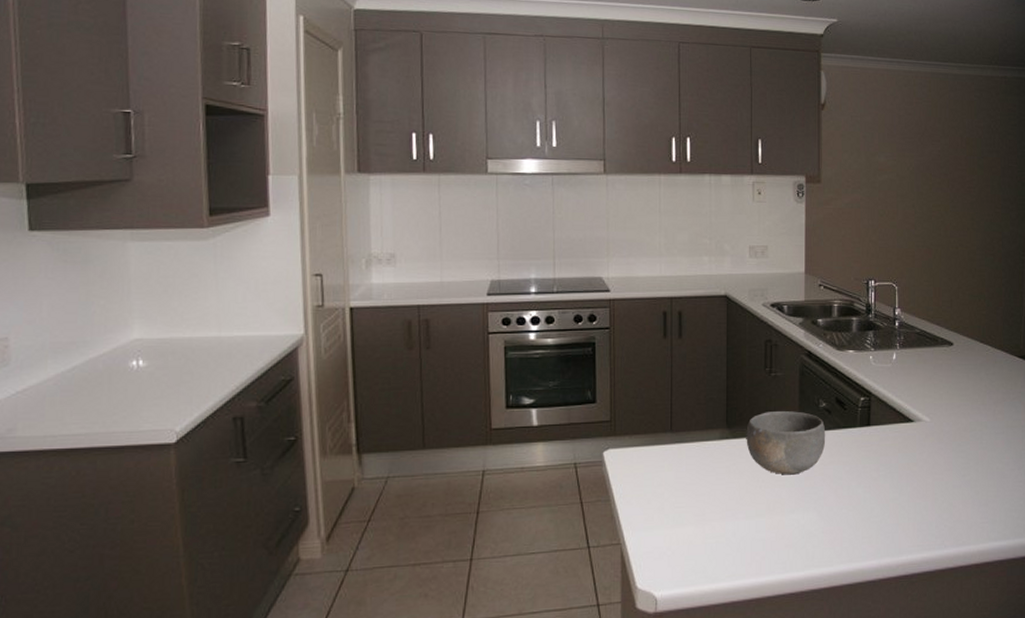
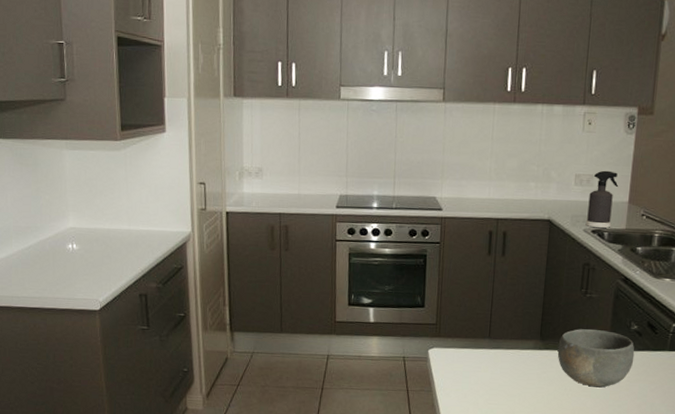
spray bottle: none [764,241,794,302] -> present [585,170,619,228]

